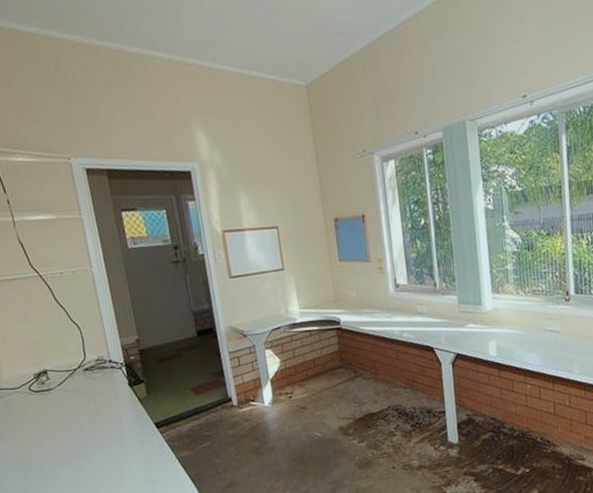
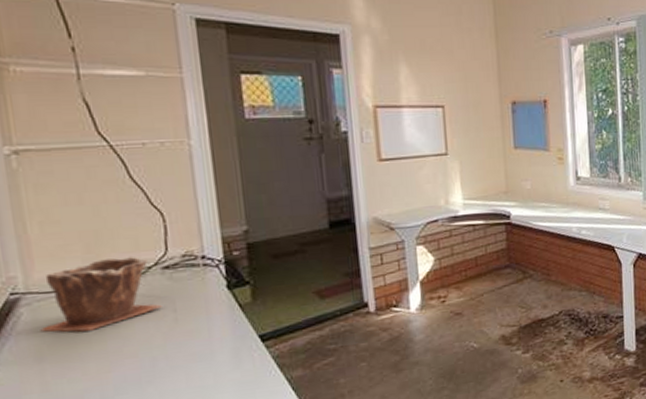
plant pot: none [11,360,87,418] -> present [40,256,162,332]

